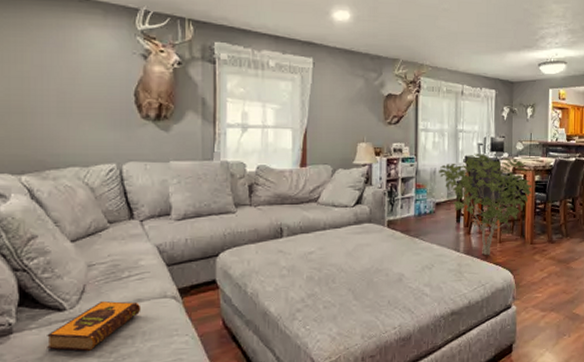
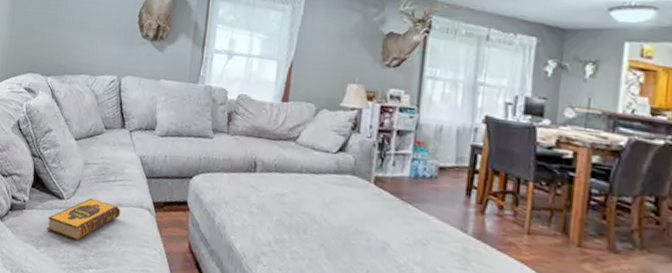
shrub: present [439,153,532,256] -> none [447,113,586,248]

